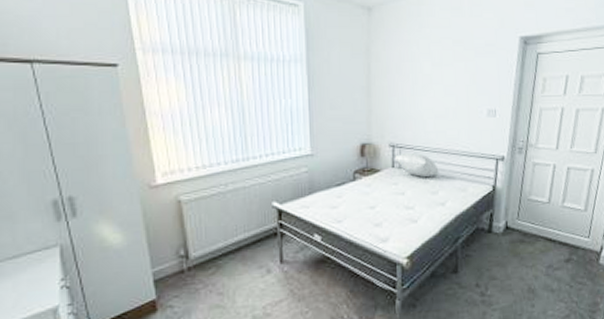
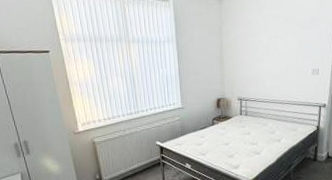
pillow: present [395,153,439,177] -> none [242,104,276,121]

